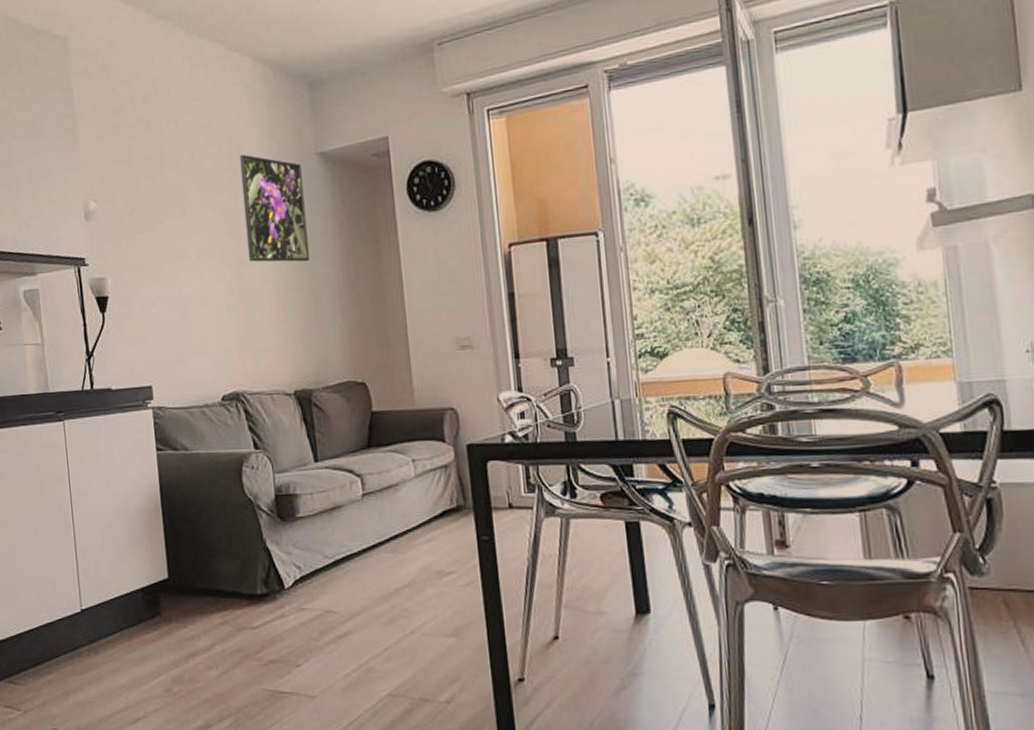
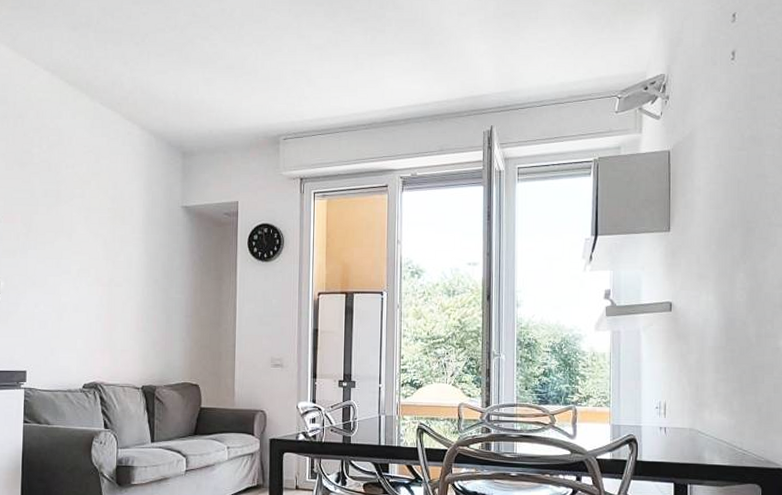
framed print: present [239,154,310,262] -> none [118,199,169,287]

